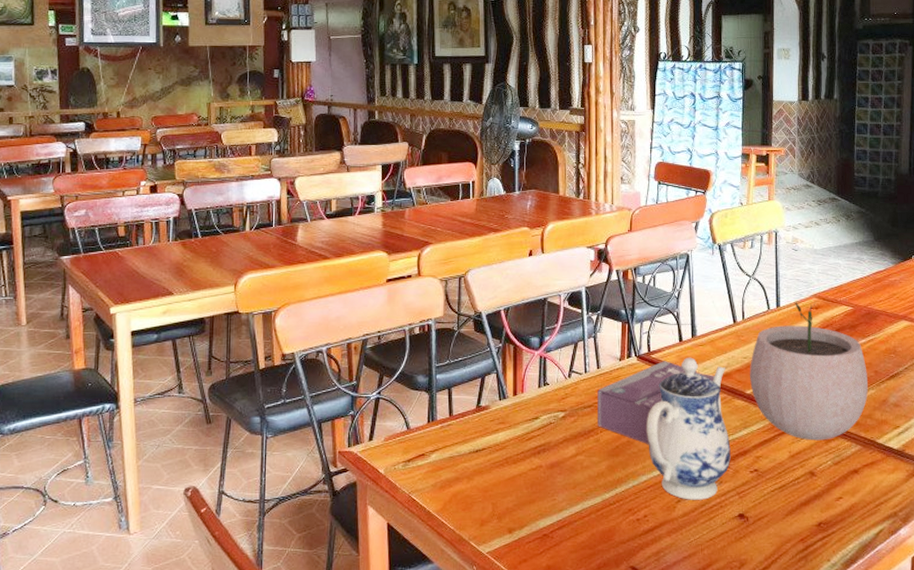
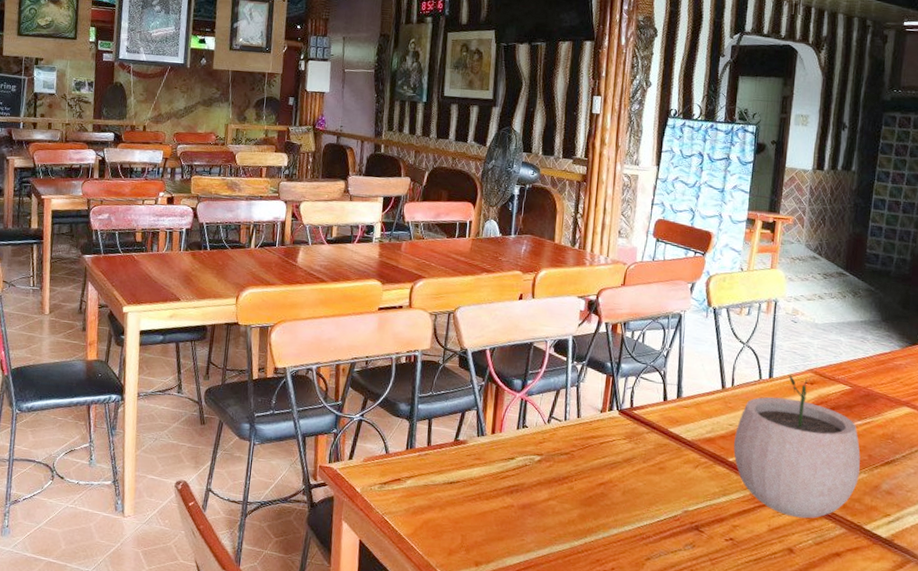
tissue box: present [598,361,715,445] -> none [573,418,697,500]
teapot: present [646,357,731,500] -> none [621,417,709,561]

